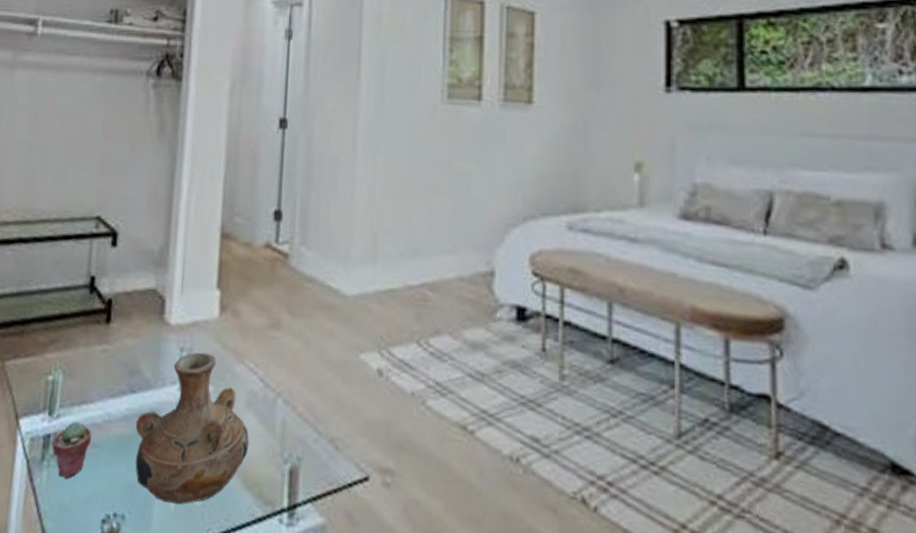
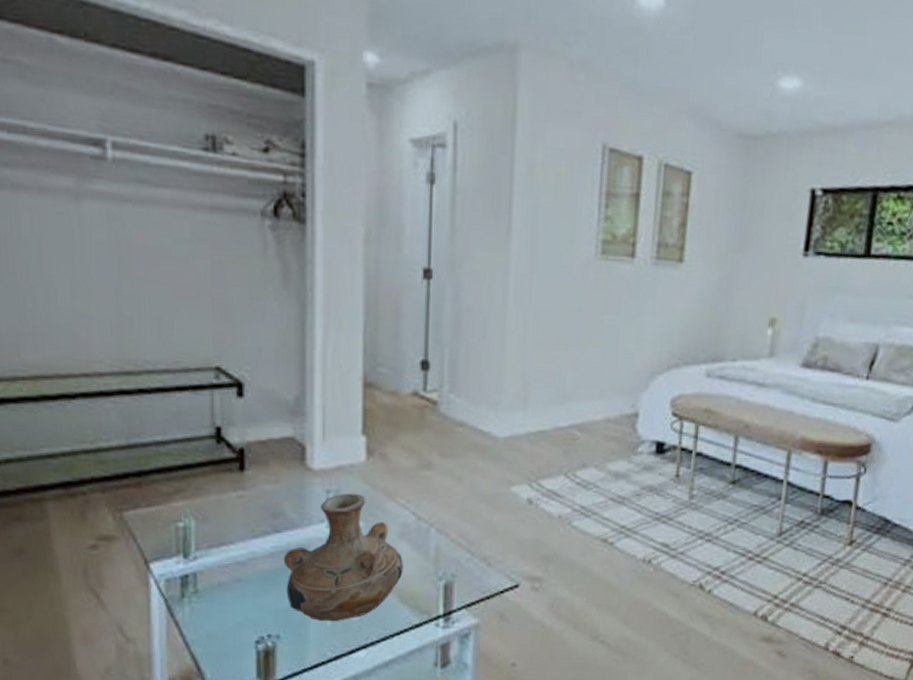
potted succulent: present [52,420,92,479] -> none [192,560,236,611]

